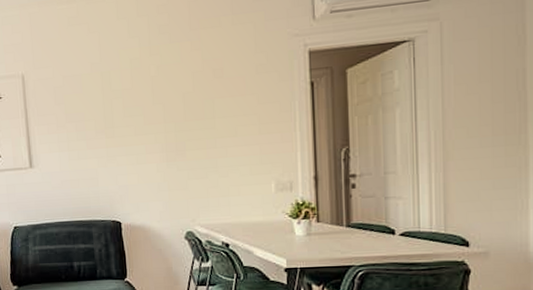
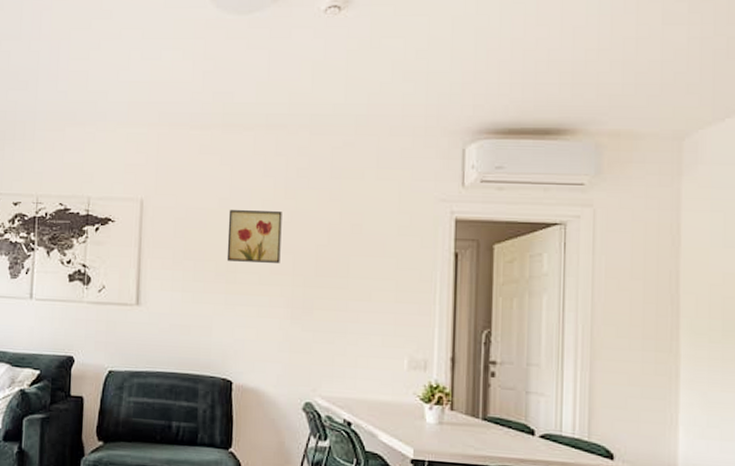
wall art: none [101,67,152,118] -> present [226,210,282,263]

